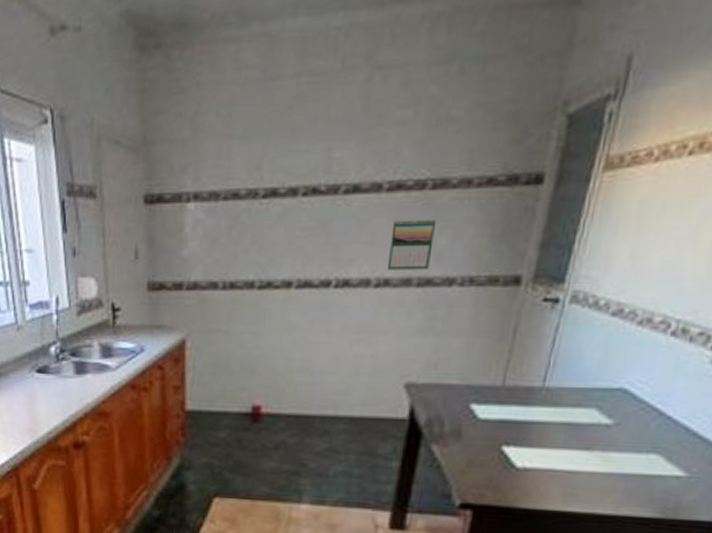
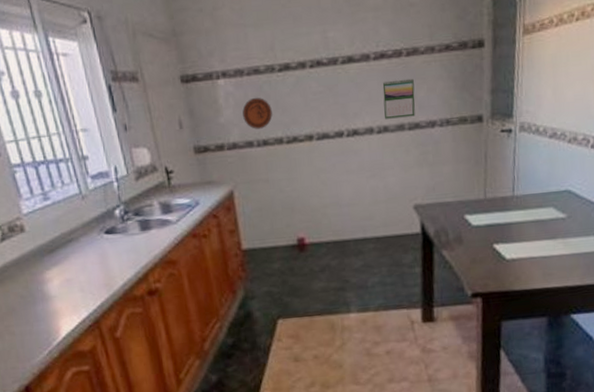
decorative plate: none [211,228,247,268] -> present [242,97,273,129]

